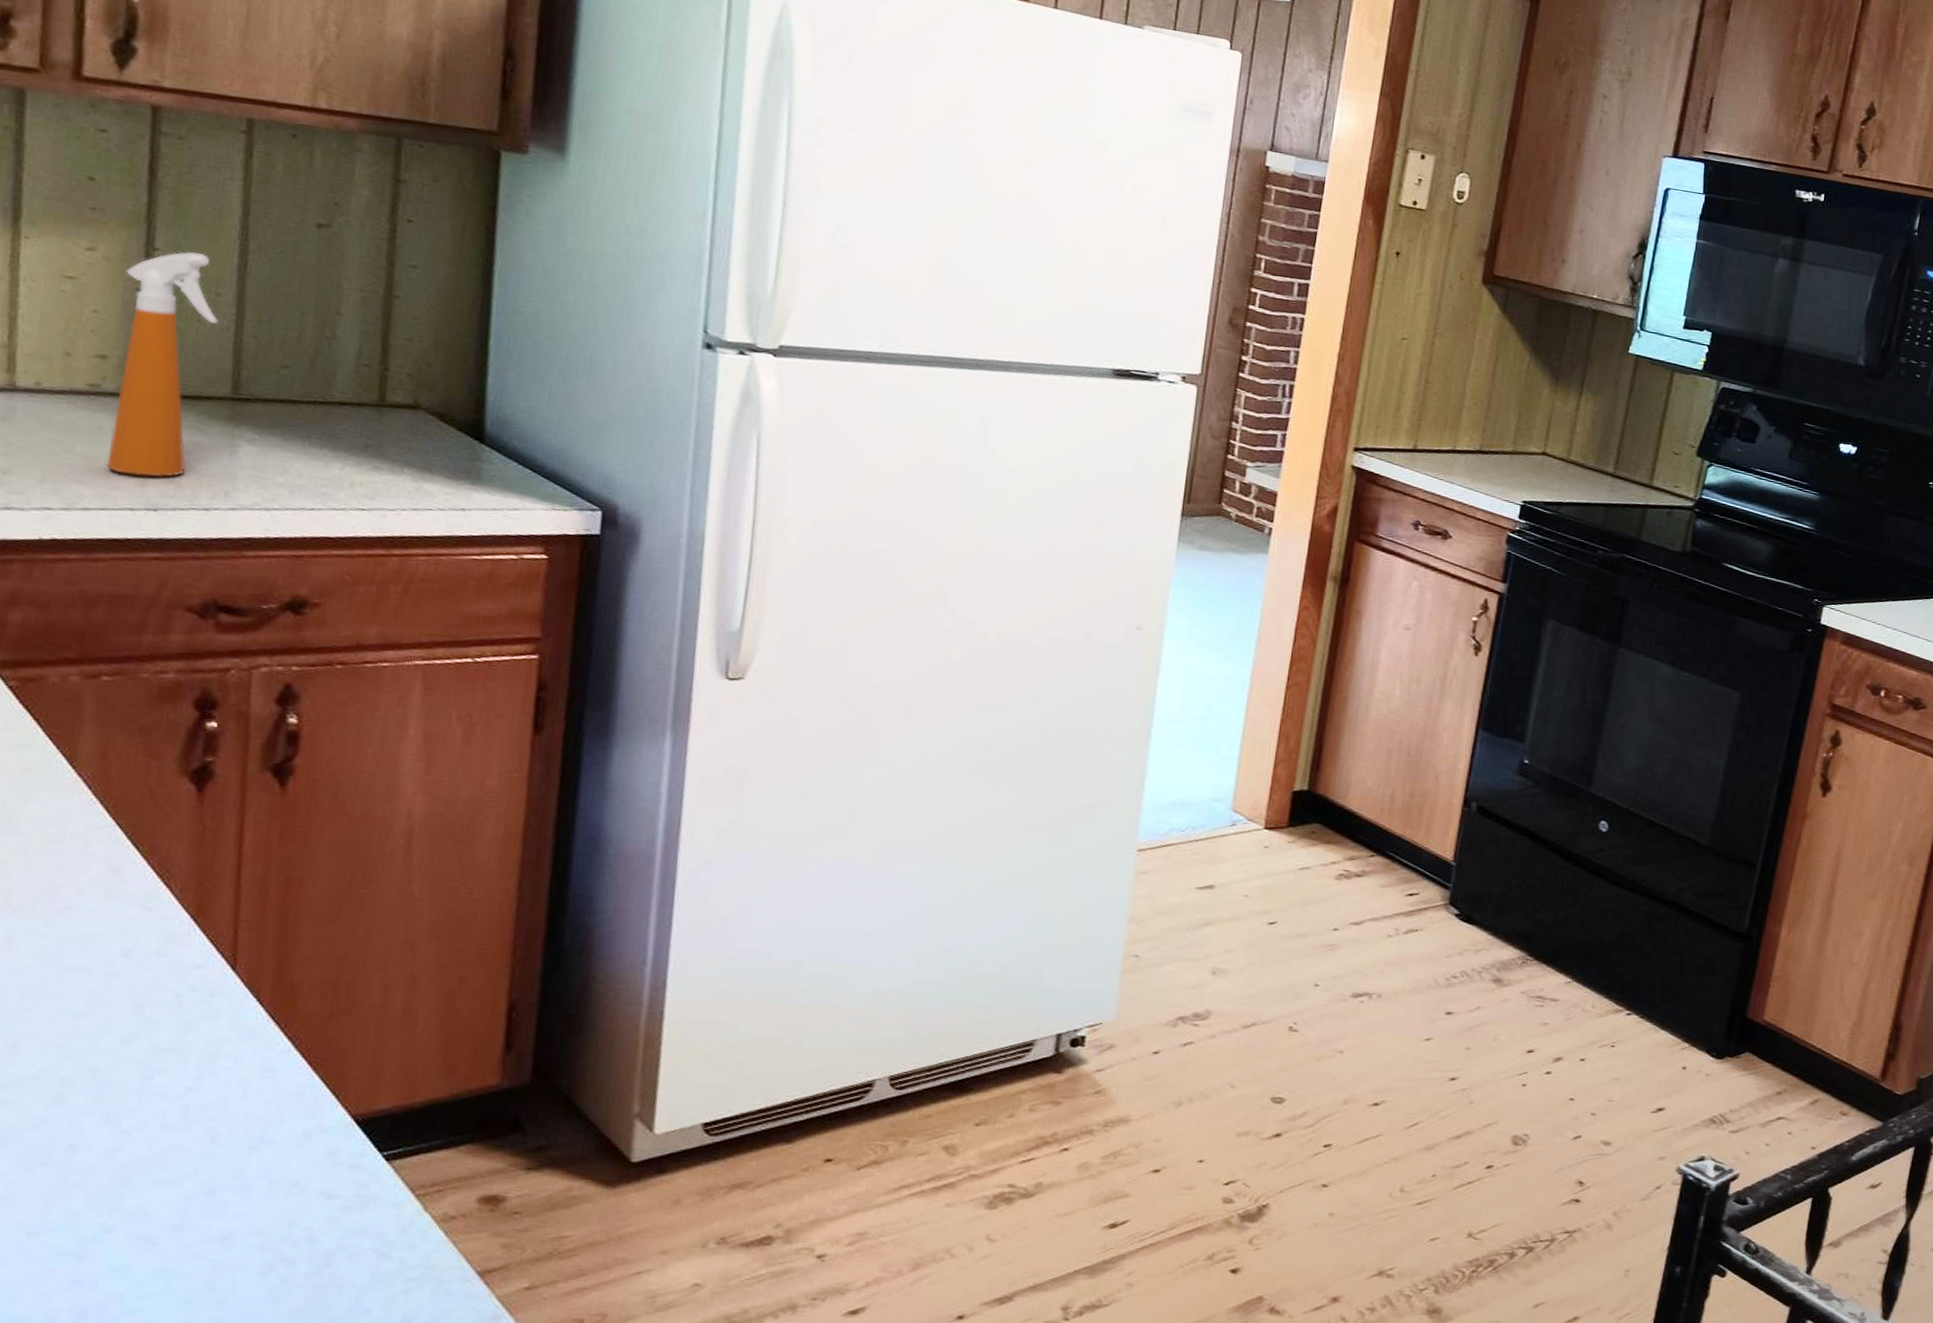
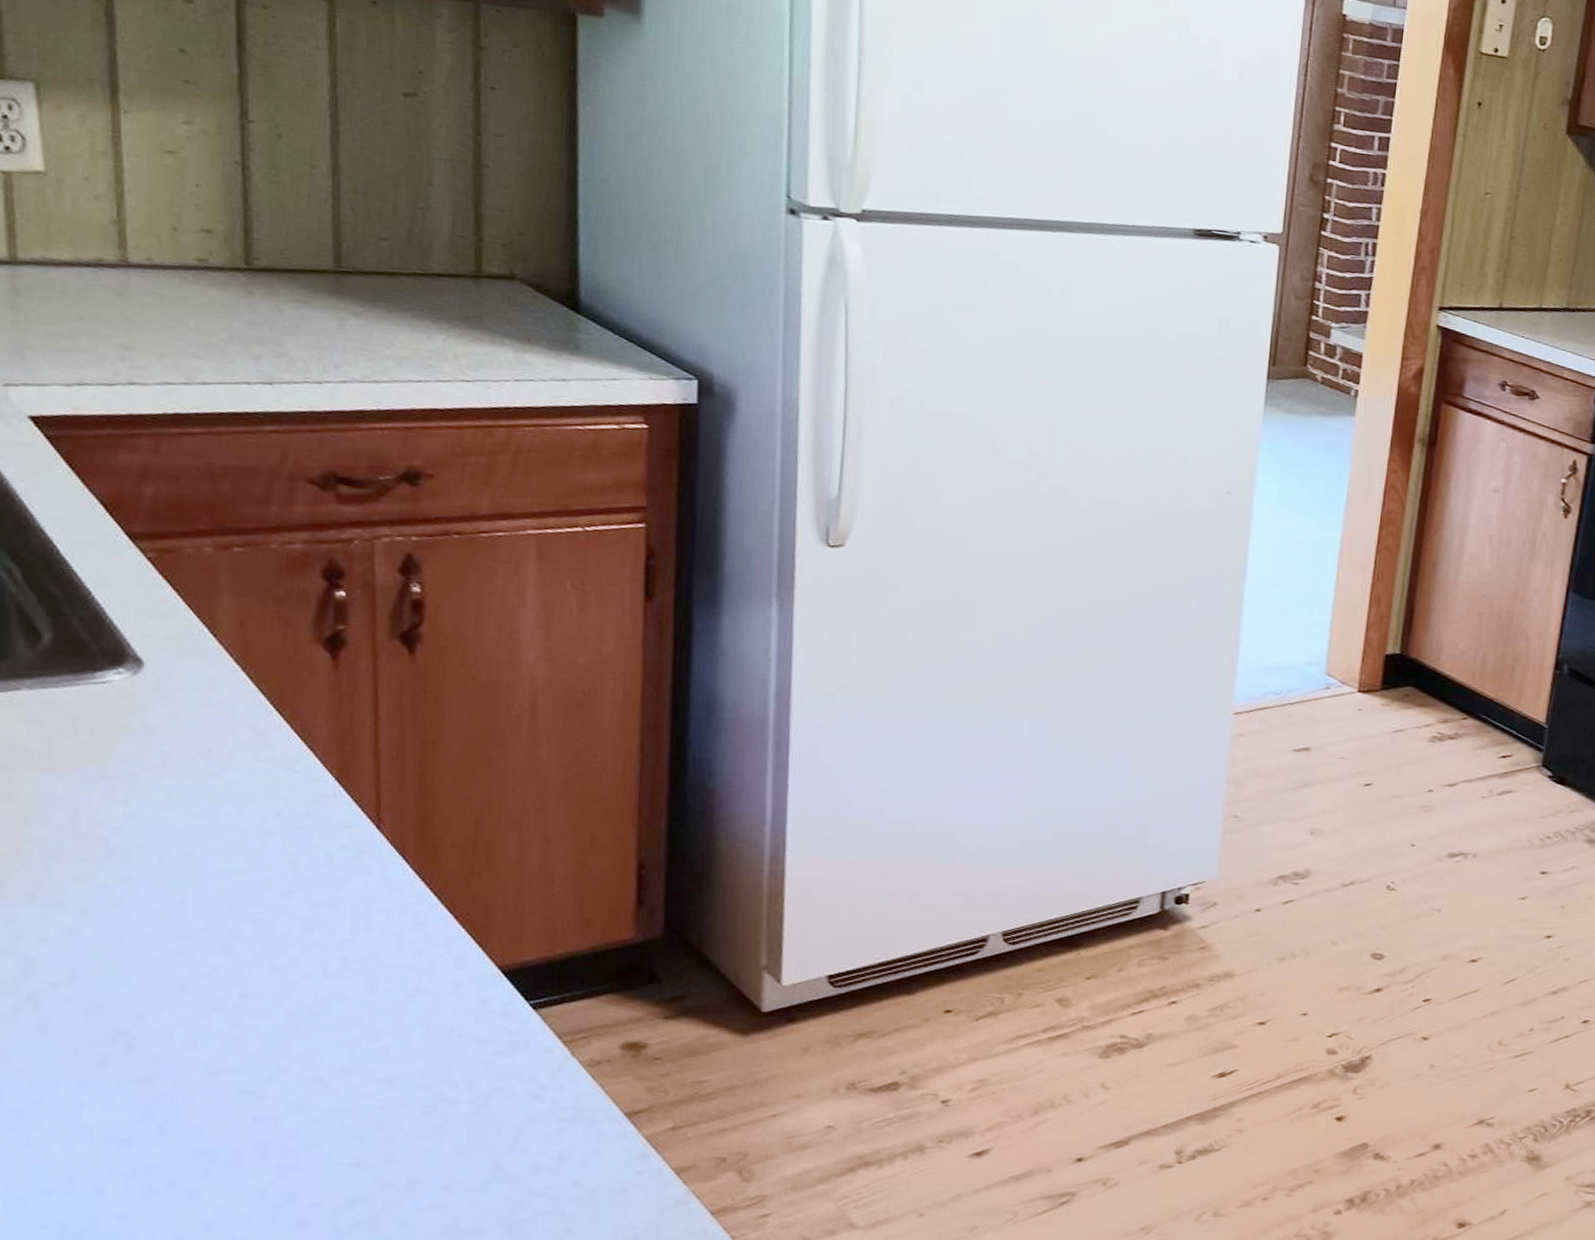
spray bottle: present [106,252,218,478] -> none [220,124,316,352]

